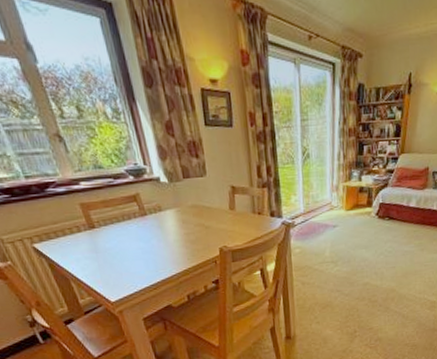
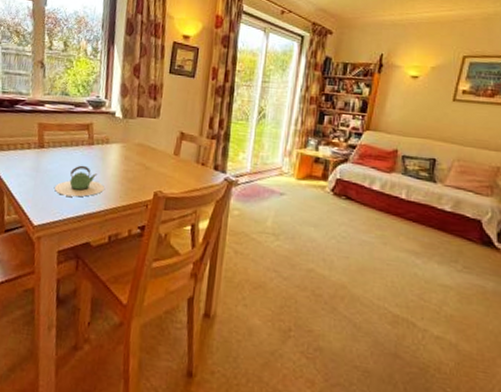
teapot: none [120,237,170,270] -> present [55,165,104,197]

